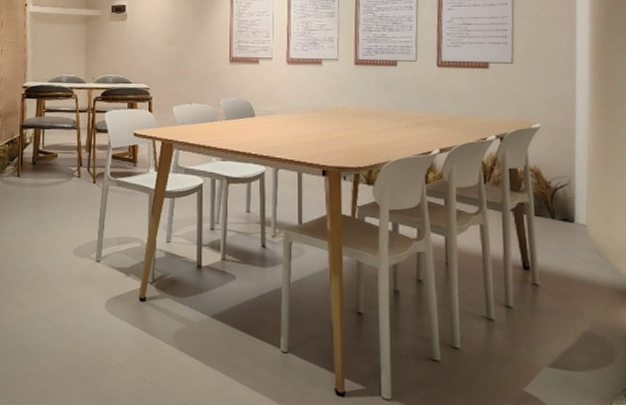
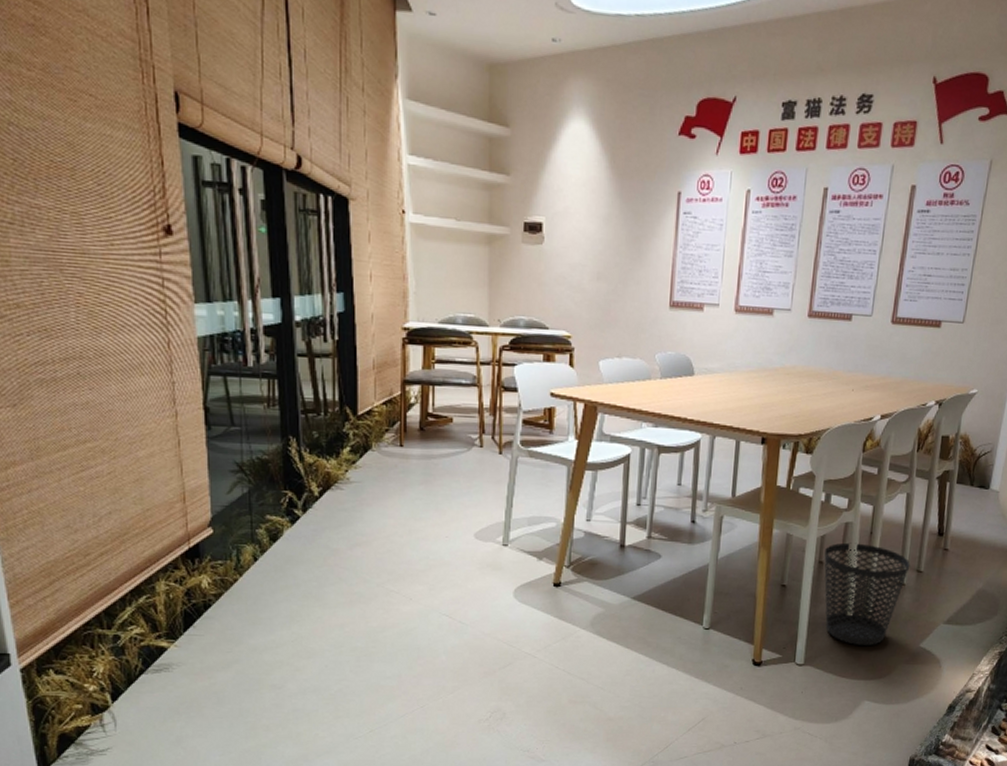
wastebasket: none [399,272,497,385] -> present [824,542,910,645]

